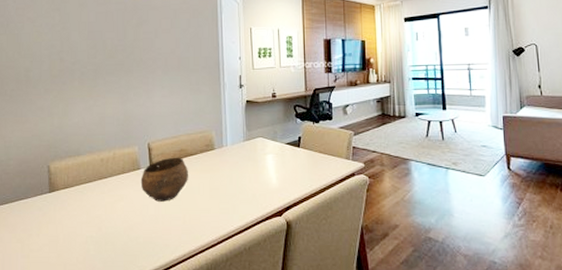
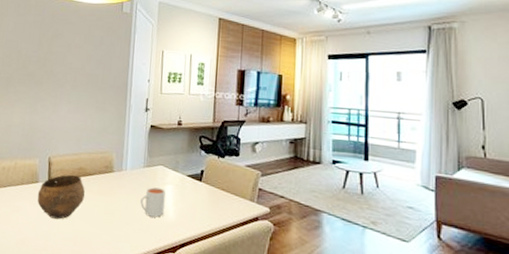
mug: none [244,159,268,186] -> present [140,187,166,218]

